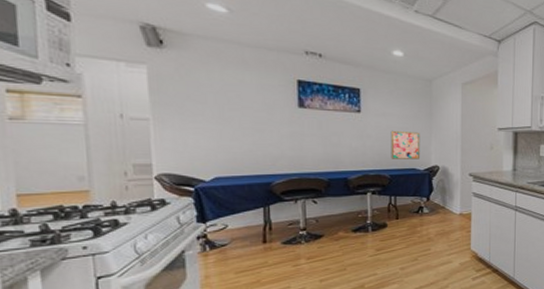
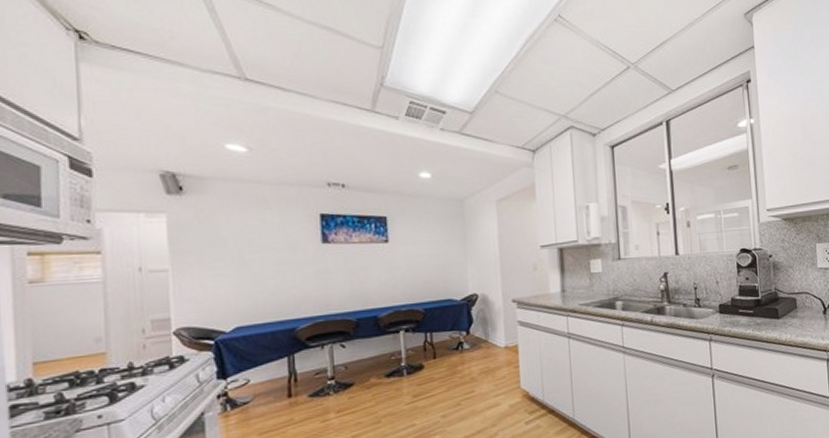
wall art: present [390,130,421,159] -> none [422,258,457,291]

